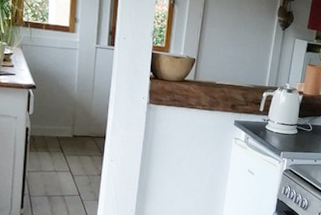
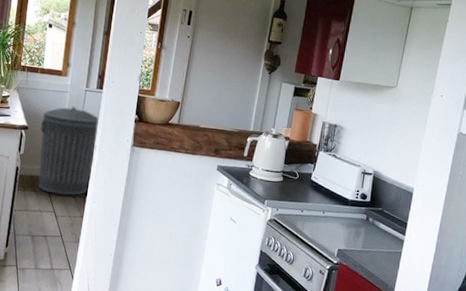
trash can: none [49,64,112,154] -> present [38,106,99,195]

